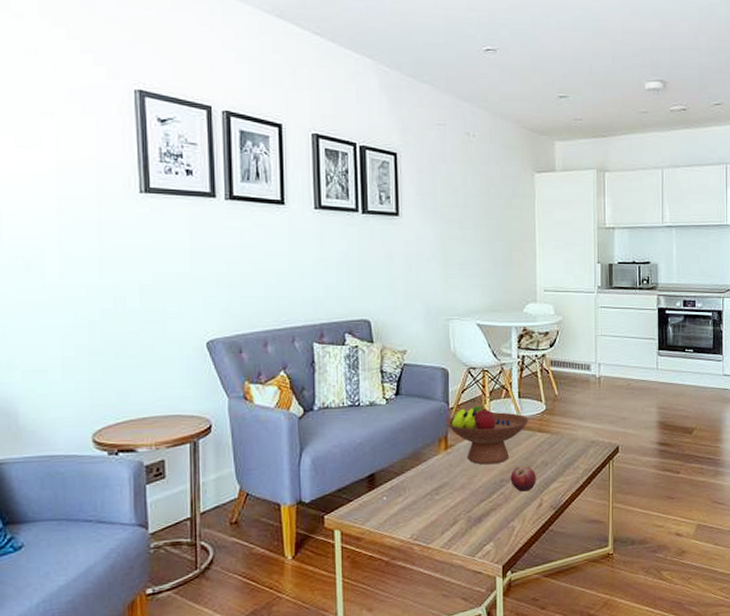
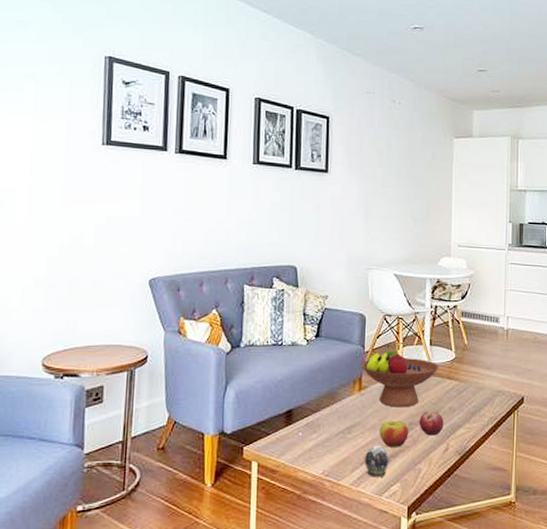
decorative egg: none [455,506,481,538] -> present [365,446,389,477]
apple: none [469,478,500,506] -> present [380,420,409,447]

